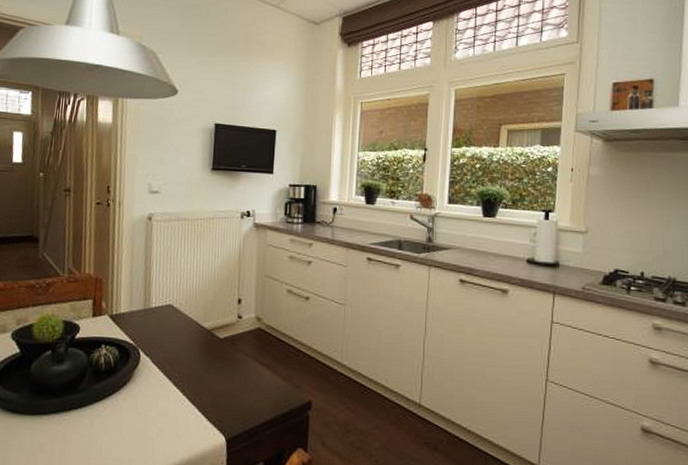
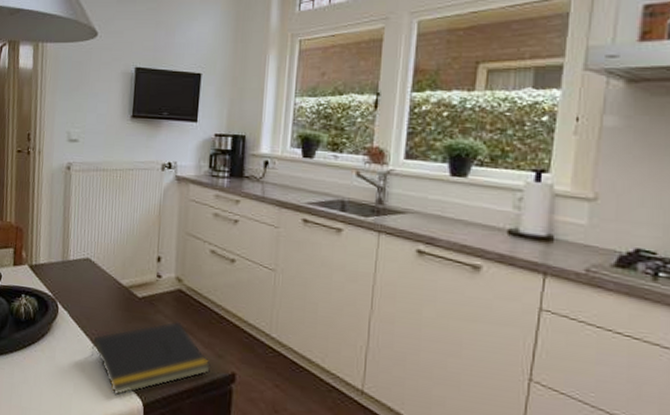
notepad: none [175,357,290,435] -> present [92,320,212,396]

